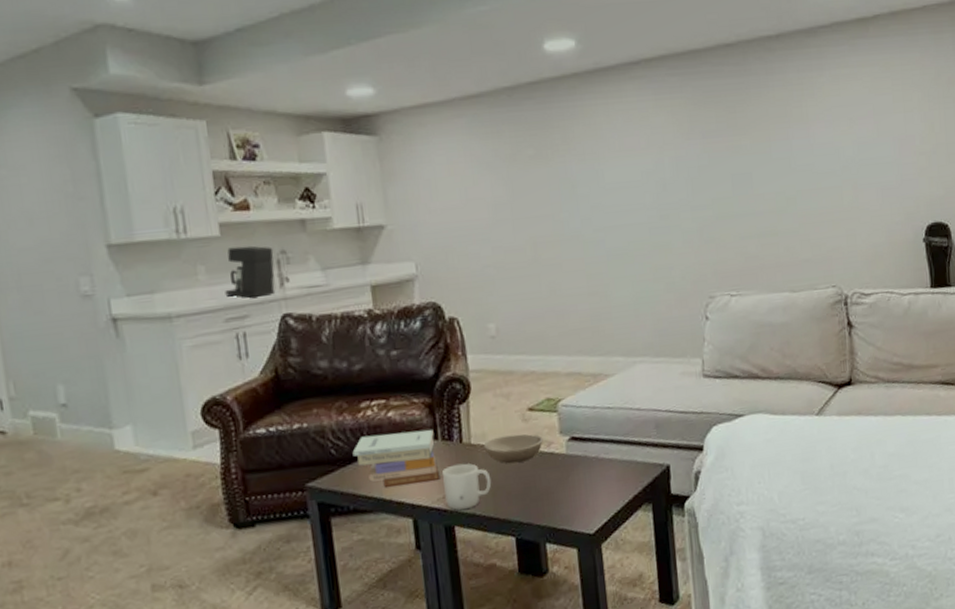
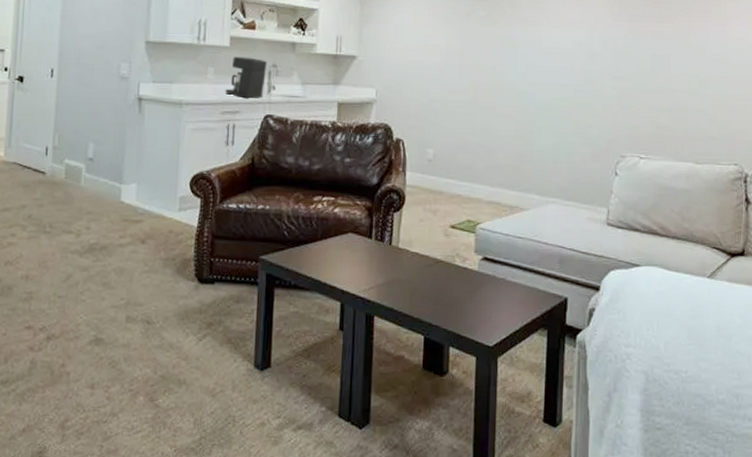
books: present [352,429,441,487] -> none [301,225,369,273]
mug: present [441,463,492,510] -> none [370,262,411,303]
bowl: present [483,434,543,464] -> none [408,245,460,271]

